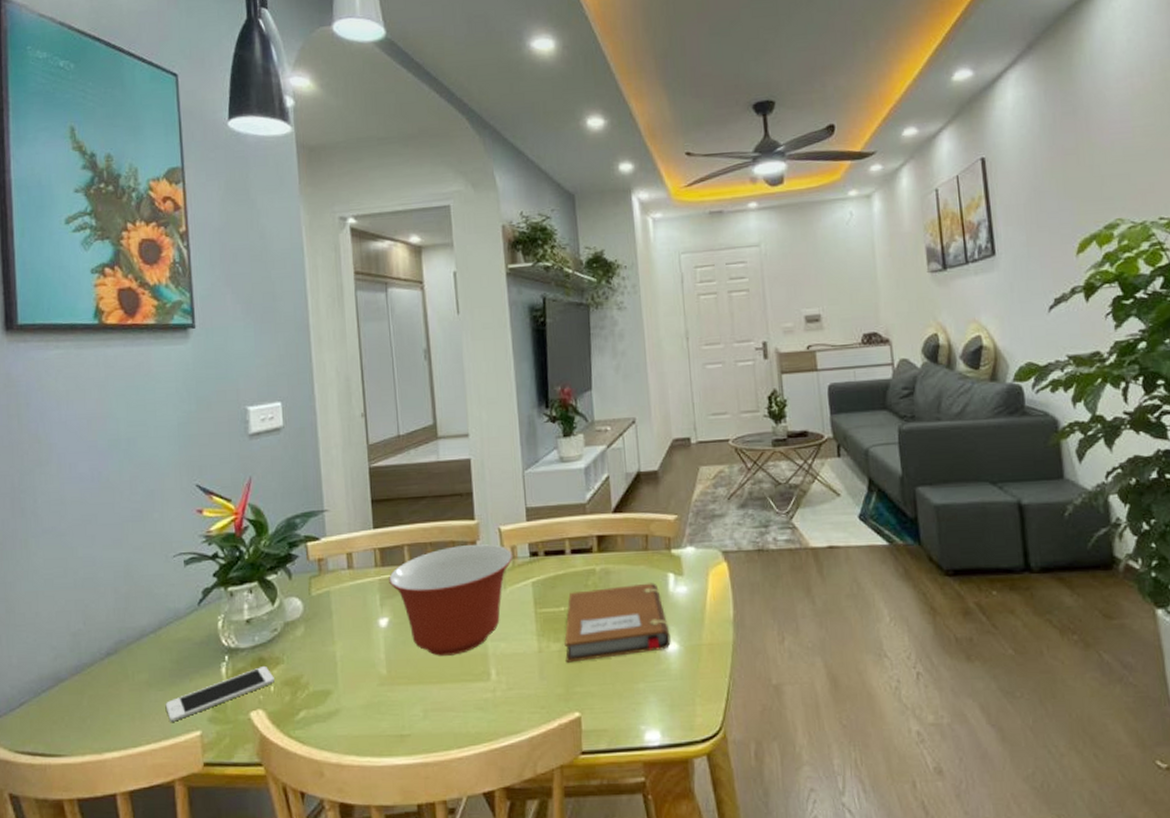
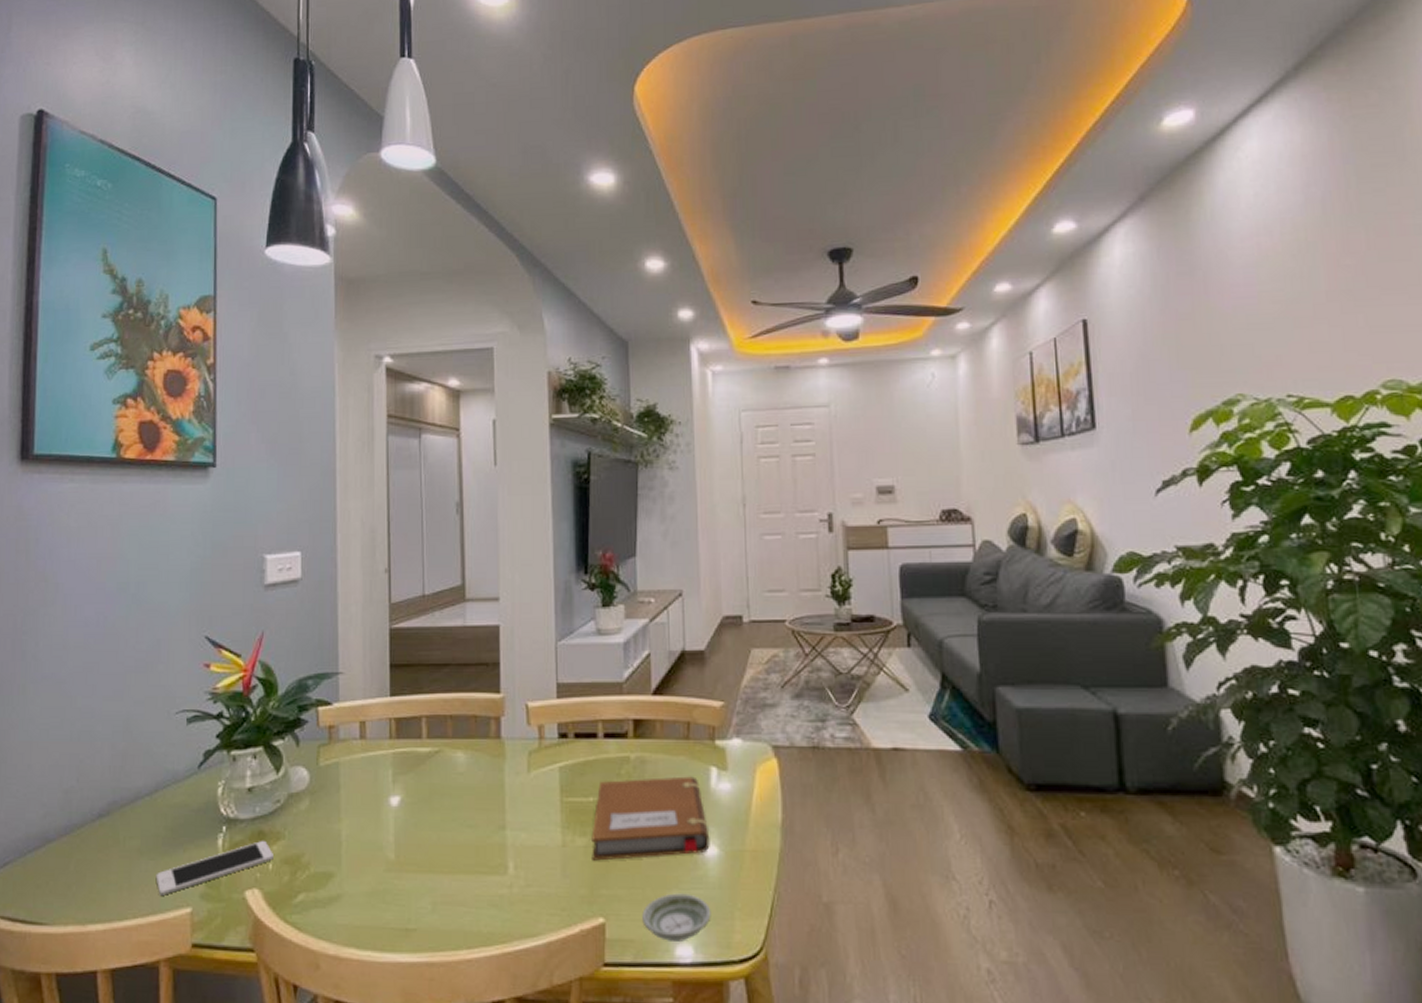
mixing bowl: present [389,544,513,656] -> none [403,721,540,843]
saucer: none [613,685,675,728] -> present [642,893,711,942]

